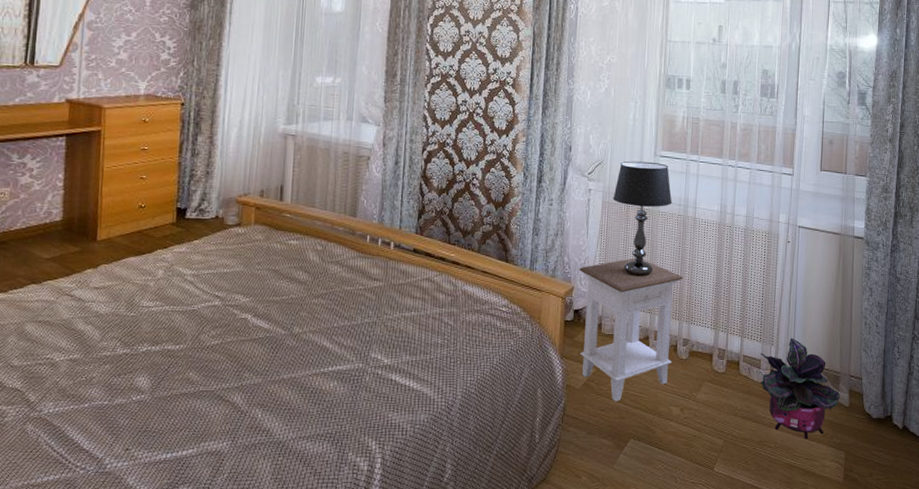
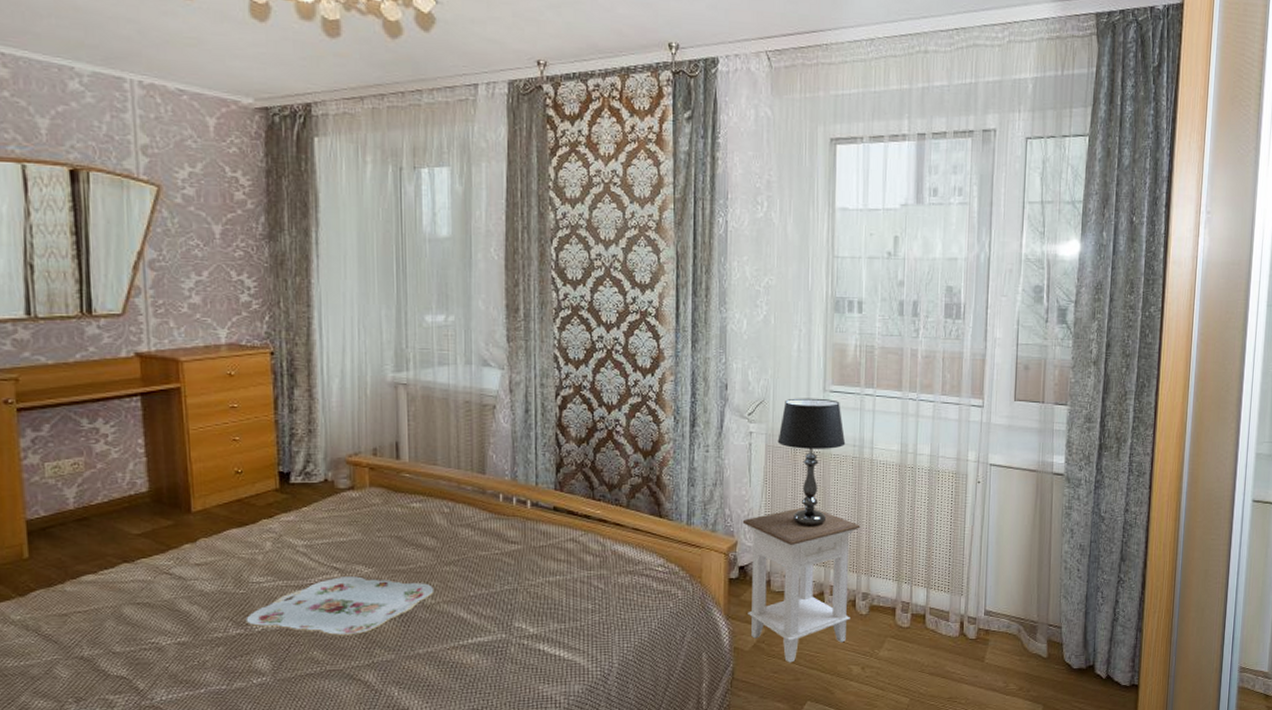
serving tray: none [133,304,303,359] -> present [246,576,434,636]
potted plant: present [760,338,840,439] -> none [948,587,1037,694]

